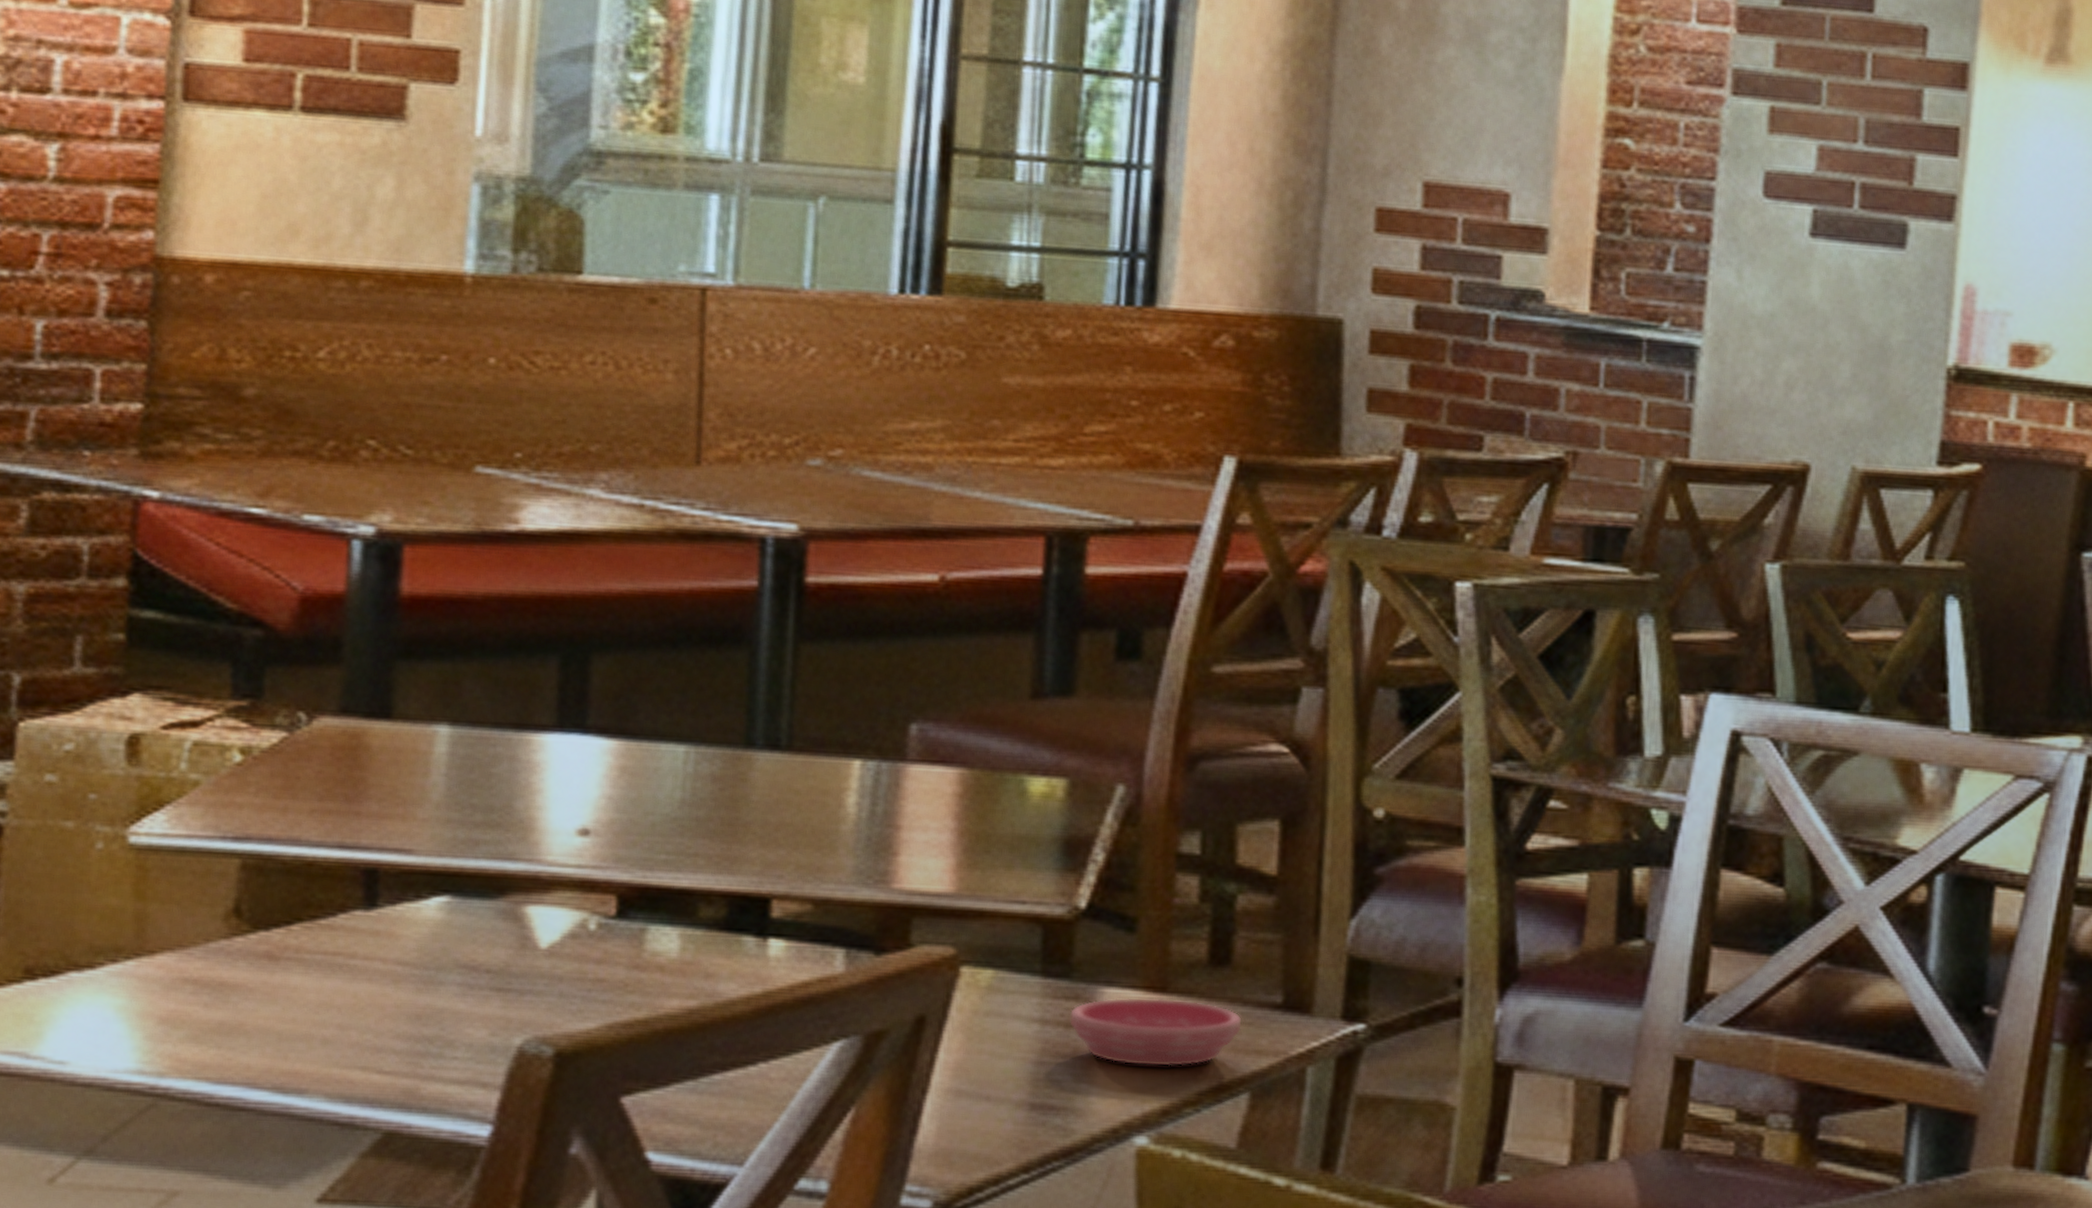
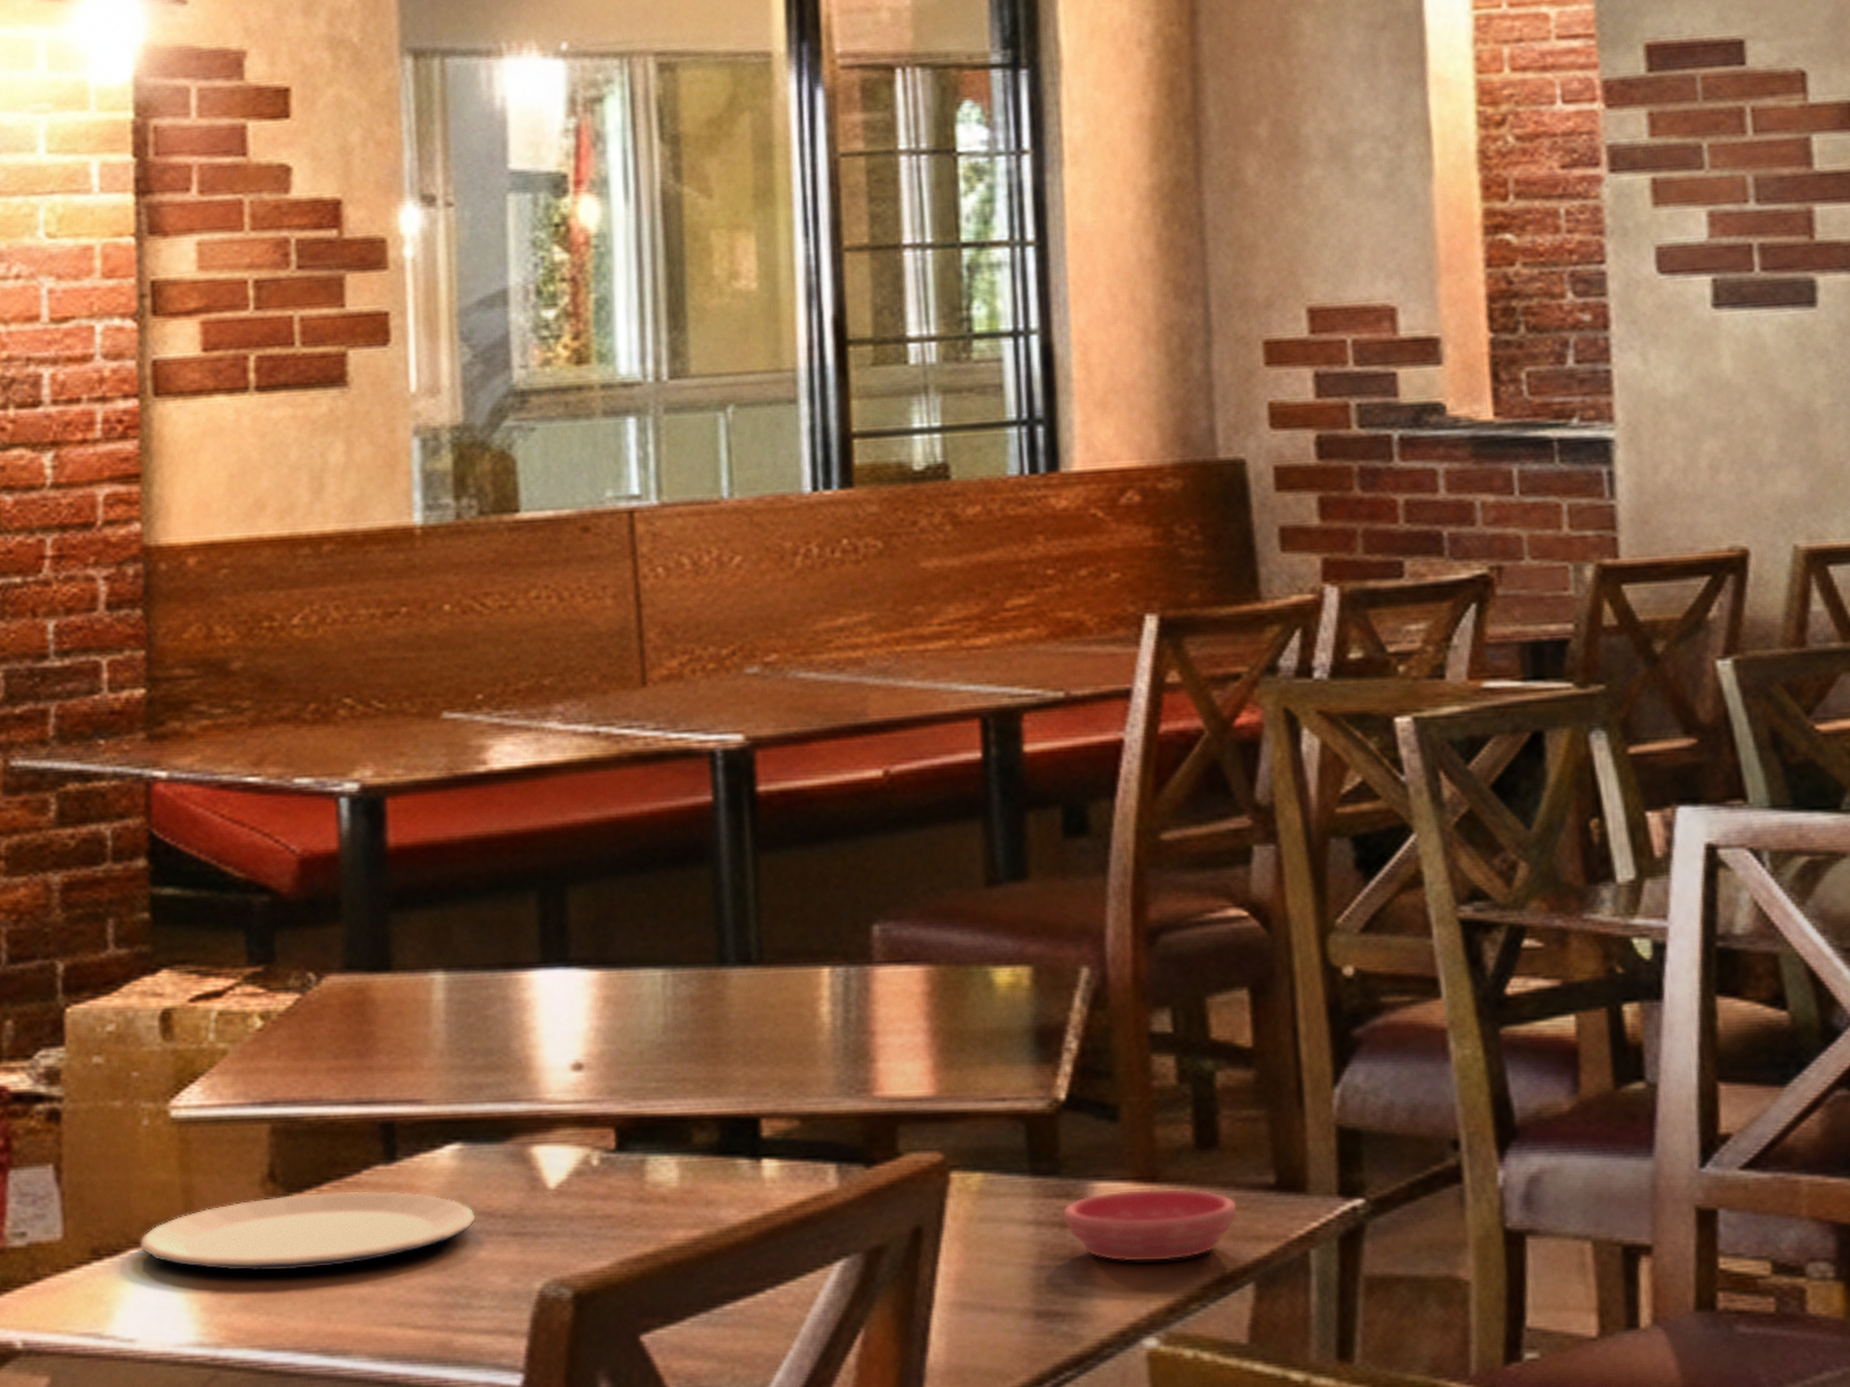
plate: none [82,932,457,1007] -> present [141,1191,475,1271]

